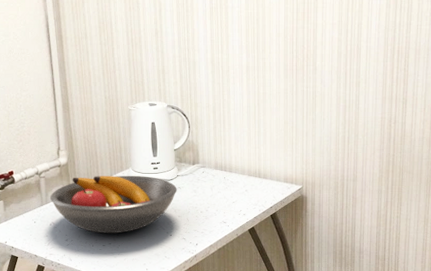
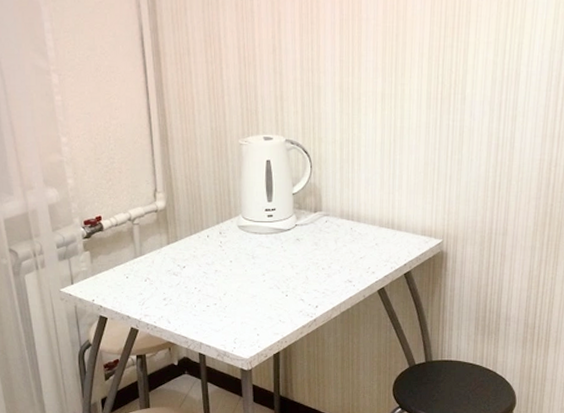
fruit bowl: present [49,176,177,234] -> none [144,223,295,293]

